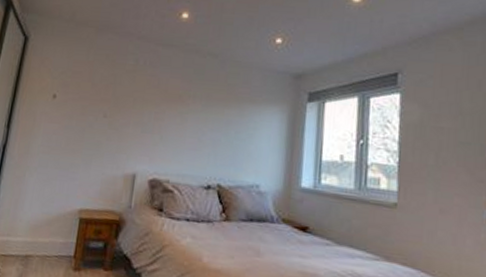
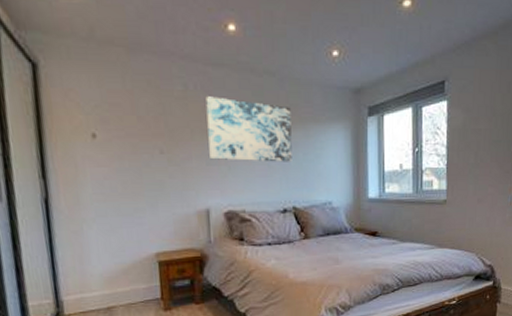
wall art: none [144,71,229,139] -> present [206,96,292,162]

